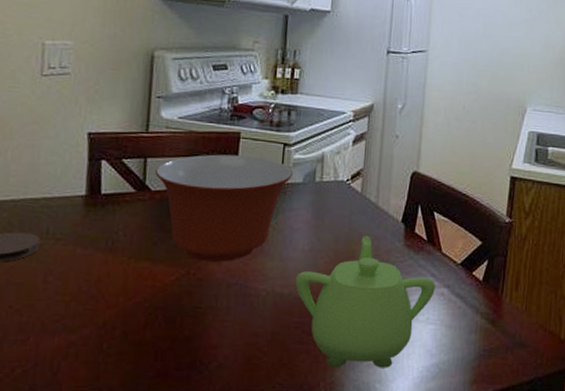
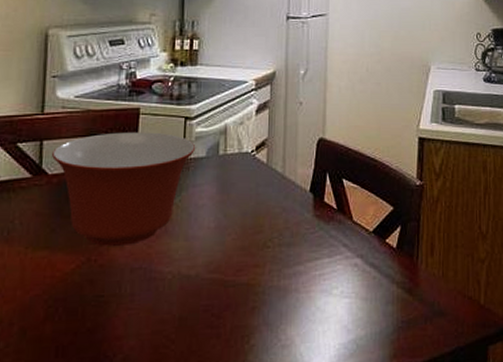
teapot: present [295,236,435,368] -> none [201,209,348,352]

